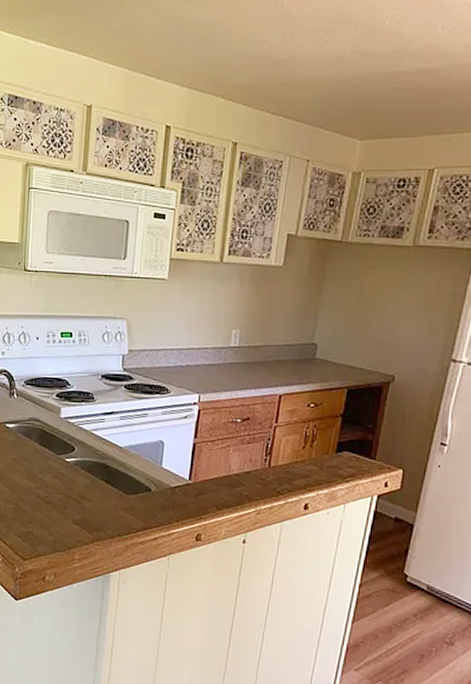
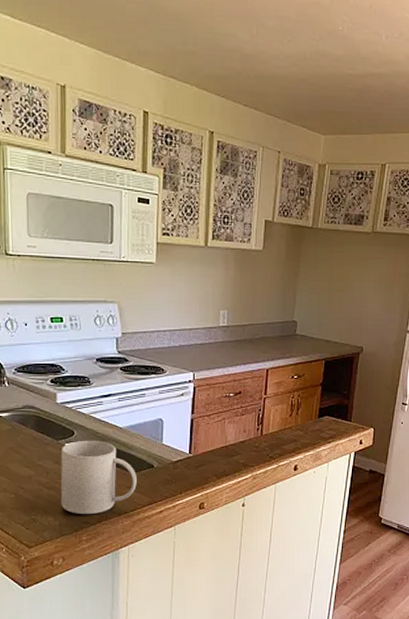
mug: none [57,457,133,534] -> present [60,440,137,515]

